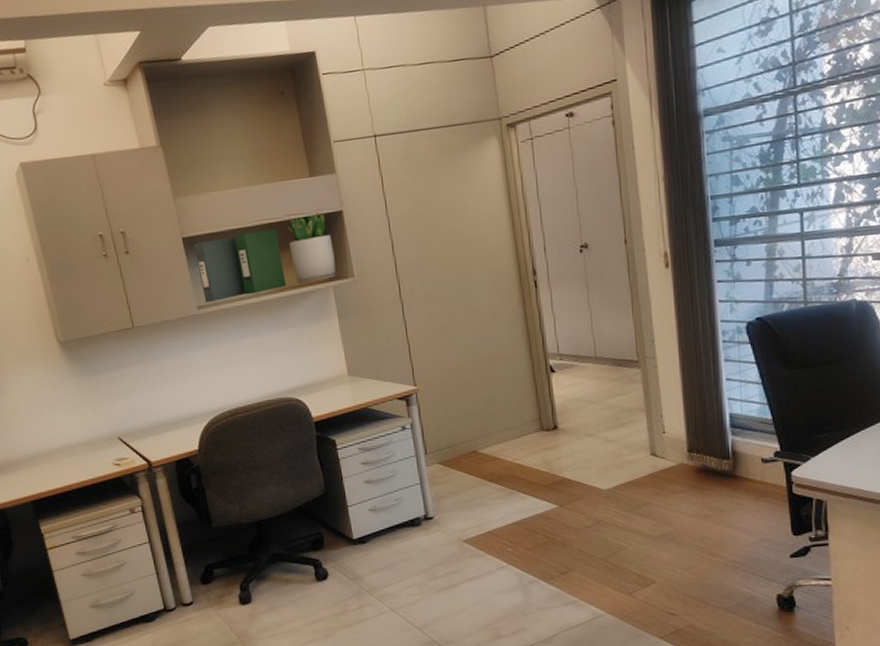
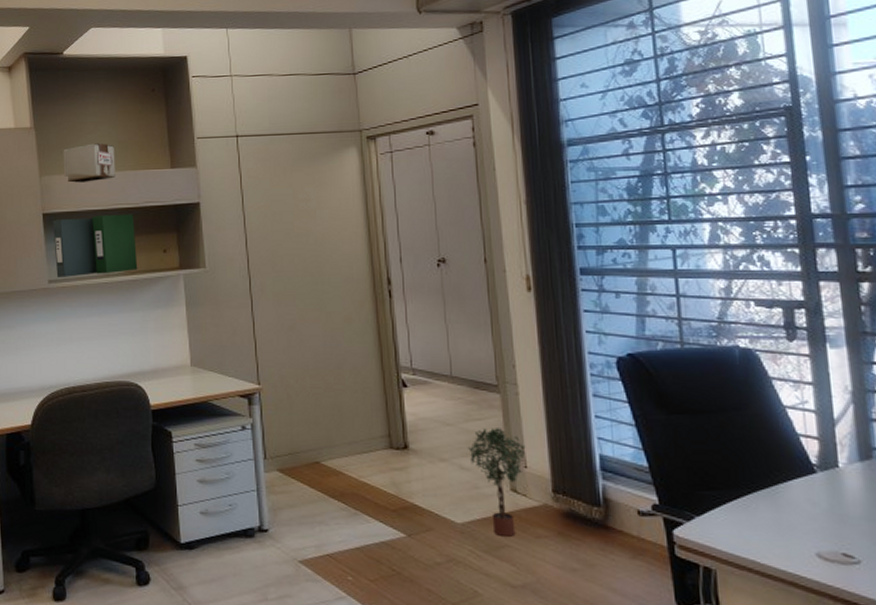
box: none [195,156,253,202] -> present [63,143,115,183]
planter: present [282,211,336,284] -> none [140,201,188,269]
potted tree: none [612,400,664,496] -> present [468,428,526,537]

